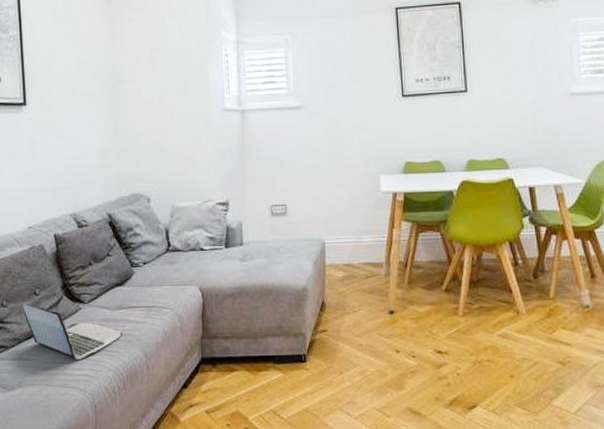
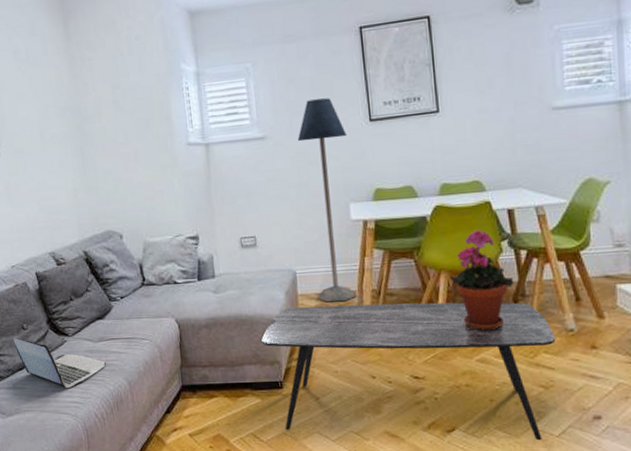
coffee table: none [287,276,573,418] -> present [261,302,556,441]
floor lamp: none [332,72,384,274] -> present [297,98,357,303]
potted plant: none [474,206,535,305] -> present [450,230,514,330]

